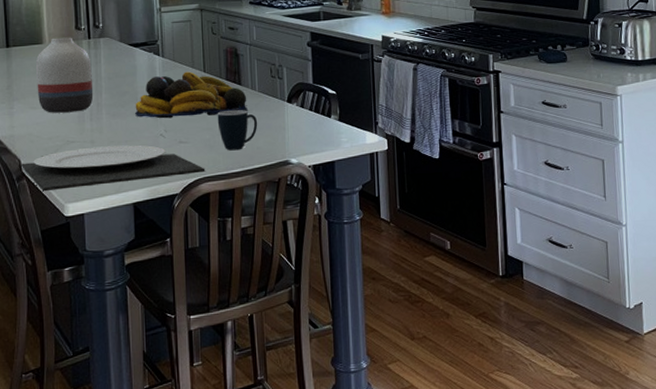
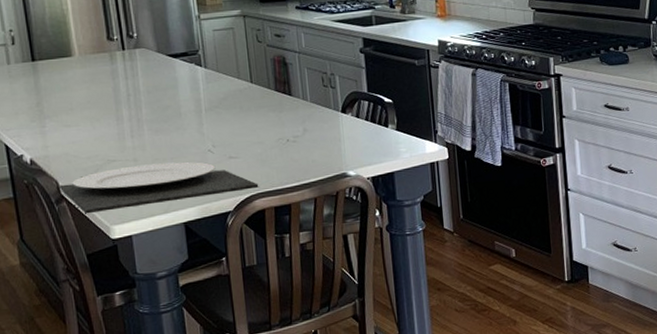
vase: present [35,37,94,113] -> none [66,48,133,131]
fruit bowl: present [134,71,249,119] -> none [178,82,301,134]
mug: present [217,110,258,151] -> none [268,122,312,165]

